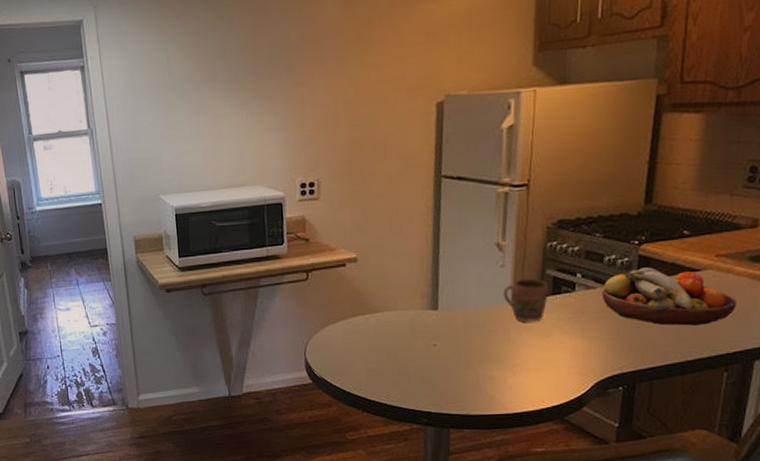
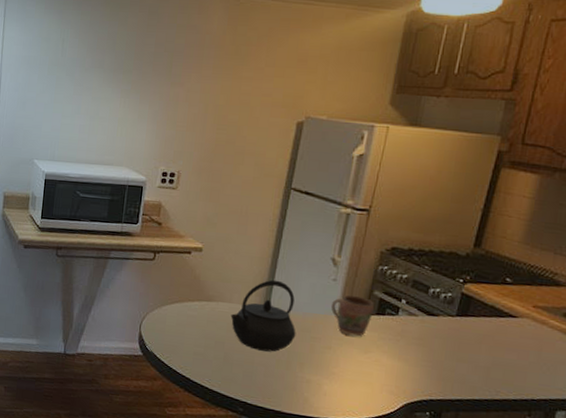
kettle: none [398,277,471,355] -> present [230,279,296,352]
fruit bowl: present [601,267,736,326] -> none [422,305,547,369]

